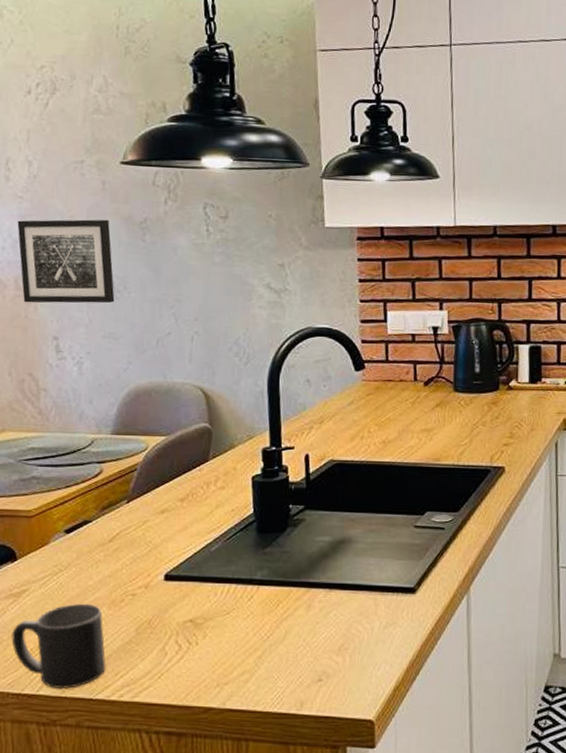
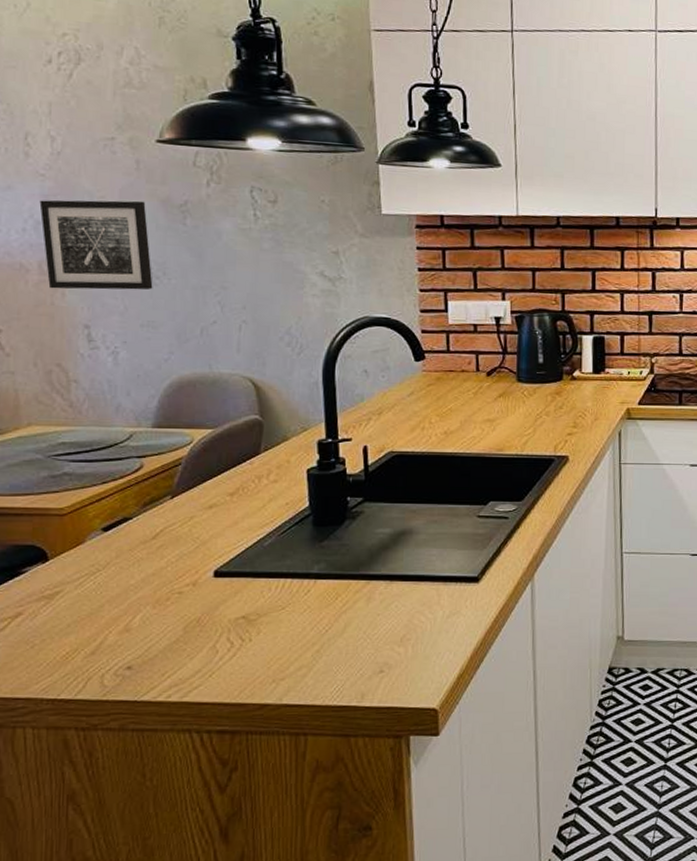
mug: present [11,603,106,690] -> none [44,603,152,693]

